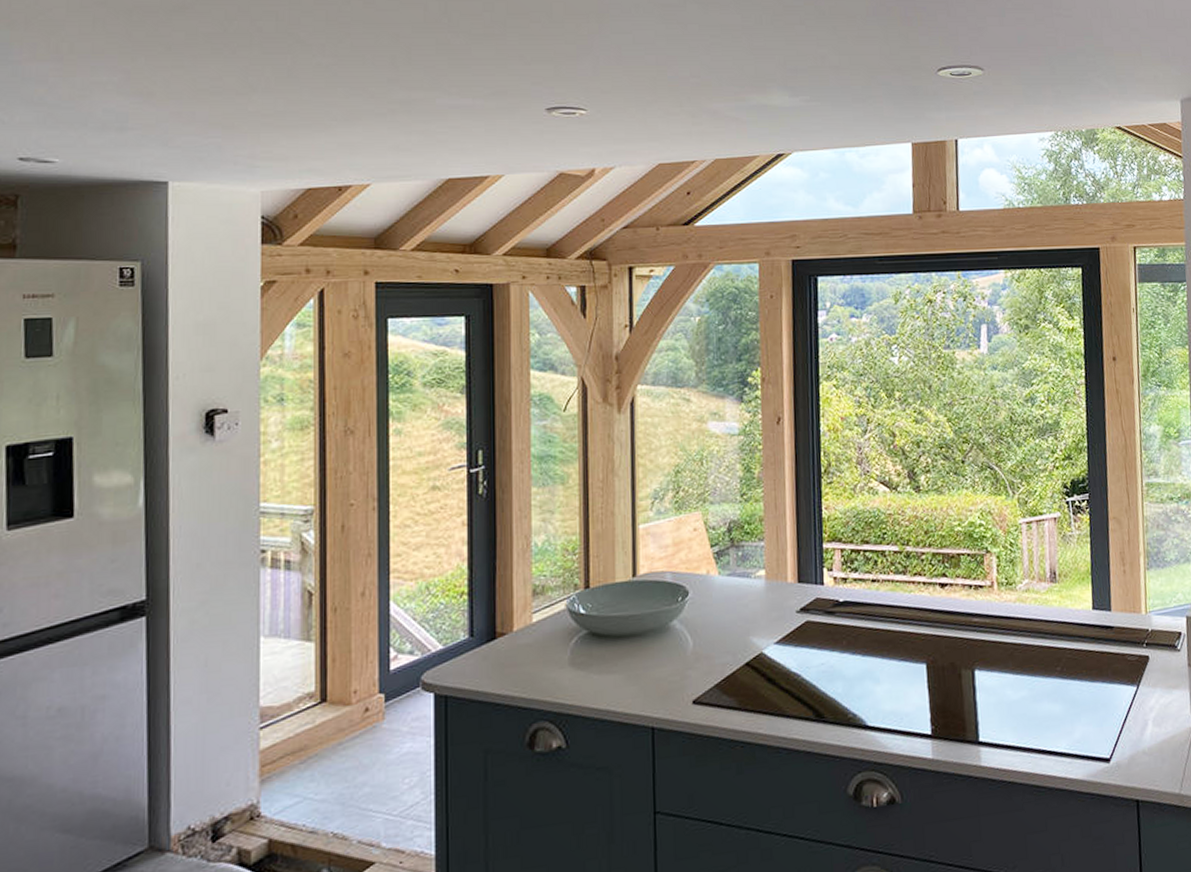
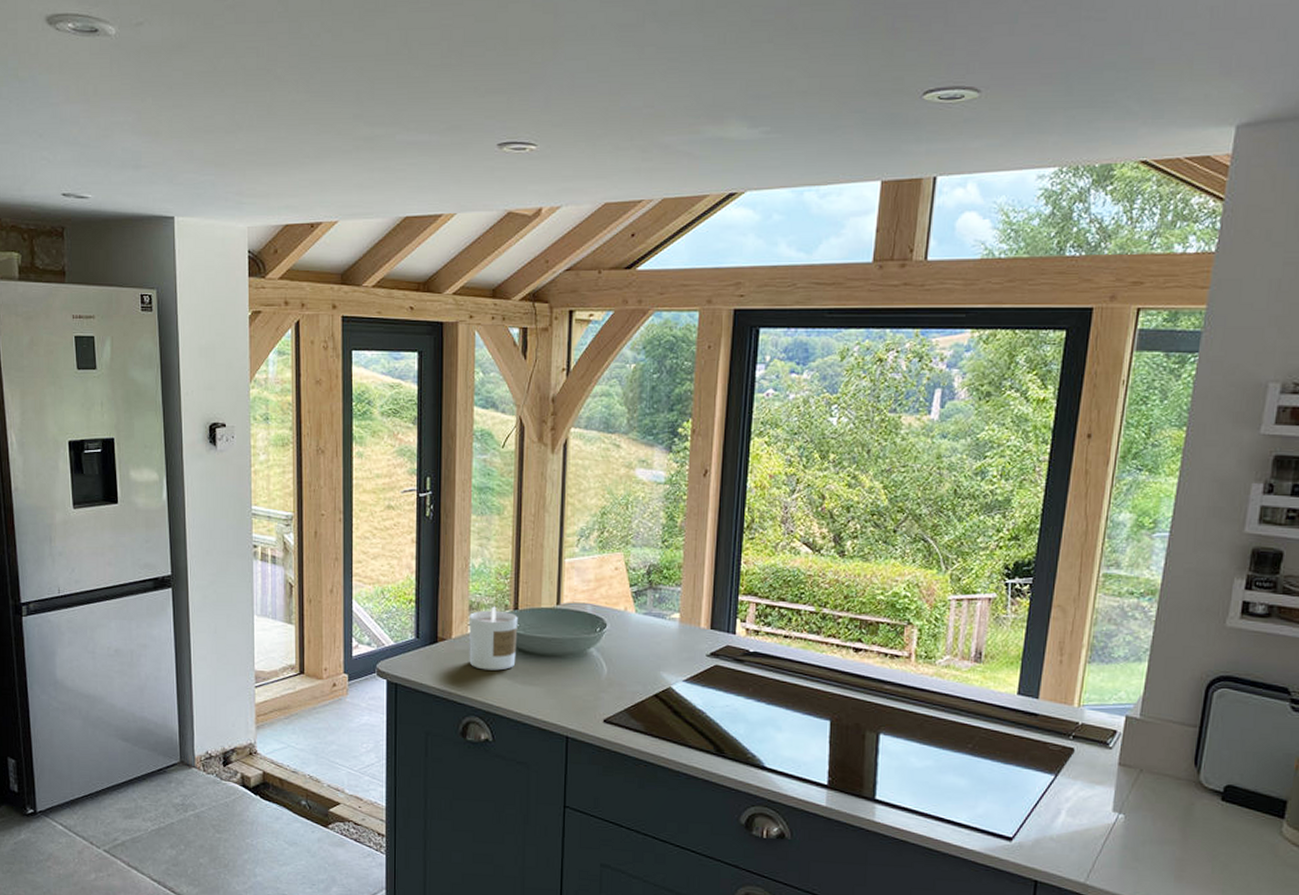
candle: none [533,587,590,664] -> present [469,606,518,671]

